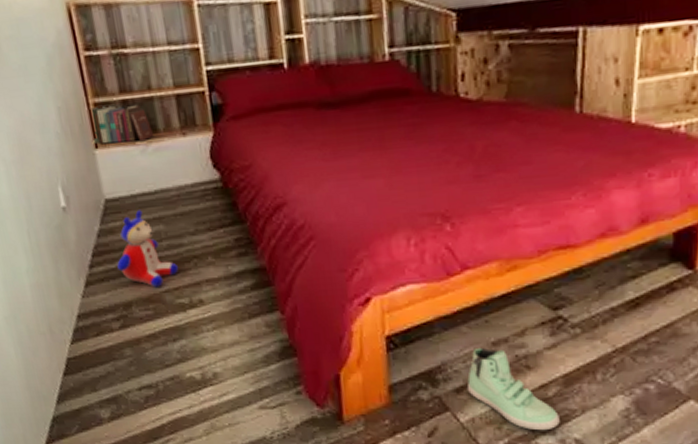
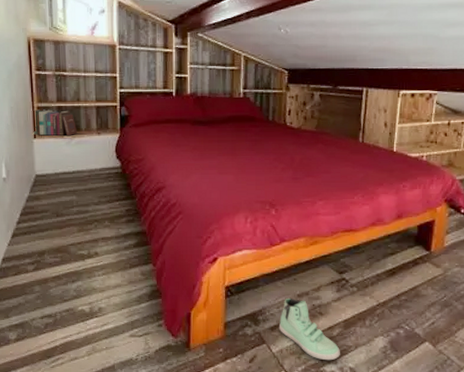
stuffed animal: present [117,210,179,288] -> none [38,184,84,241]

